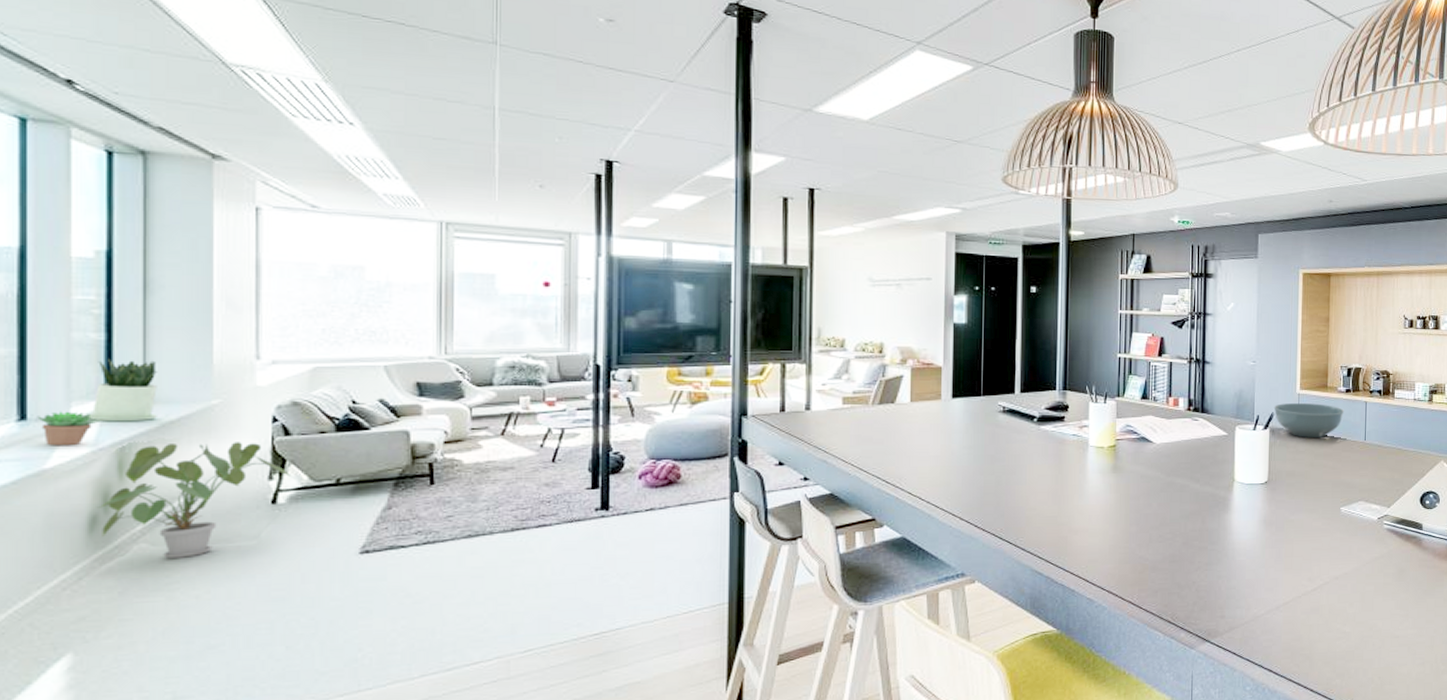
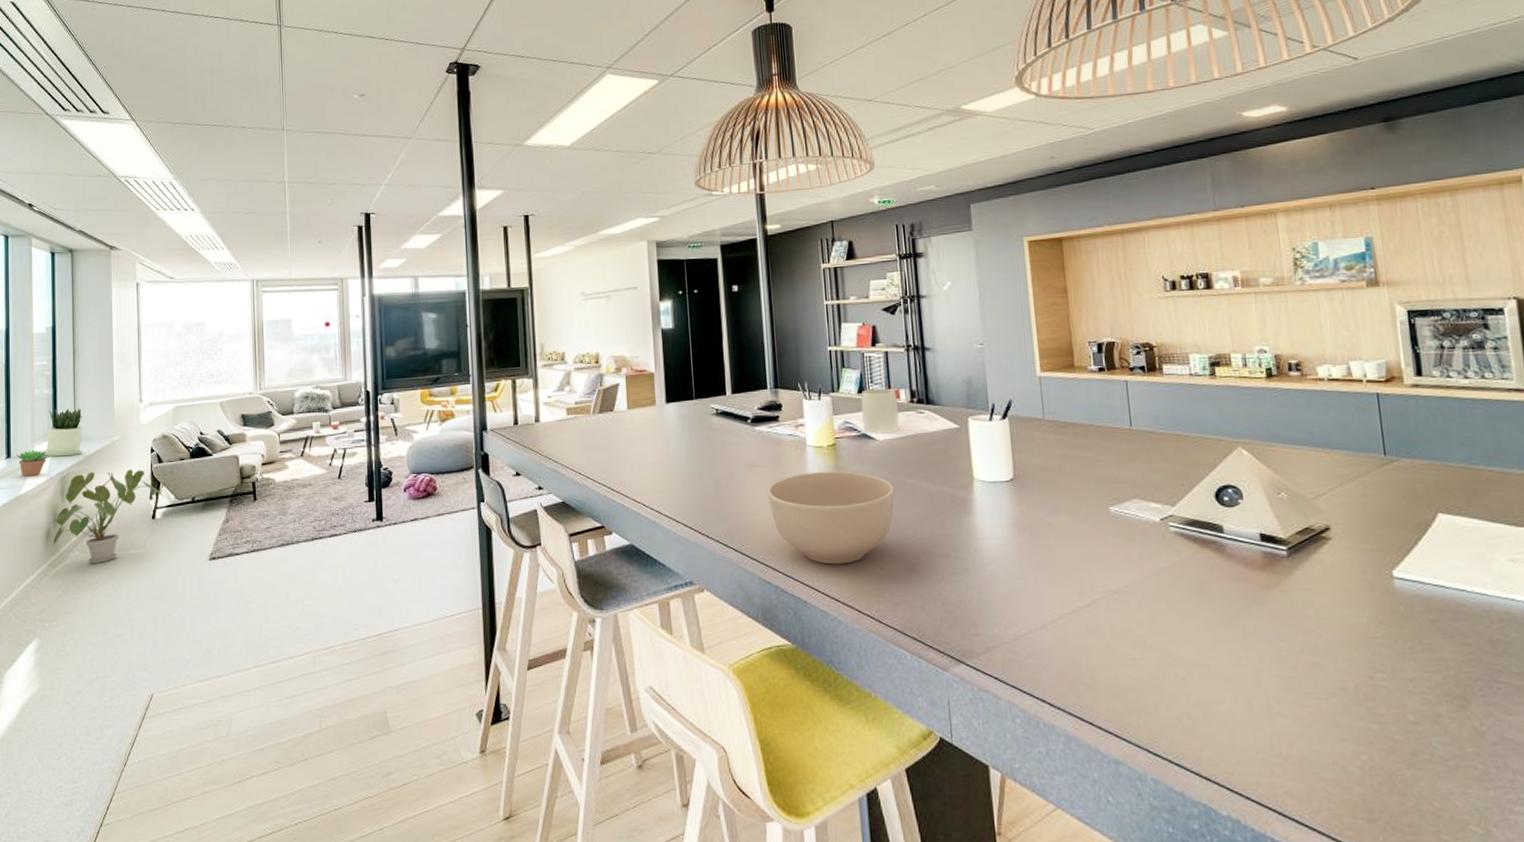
bowl: none [1046,471,1165,556] -> present [767,471,895,565]
mug: none [1143,396,1177,437] -> present [861,388,899,434]
bowl: present [1273,403,1344,437] -> none [1011,386,1100,426]

